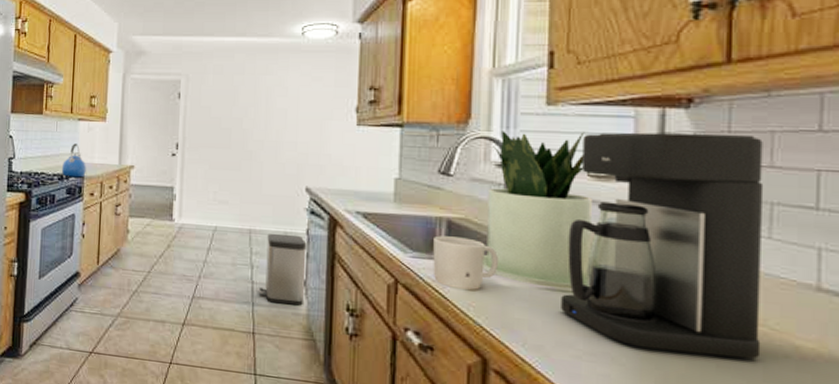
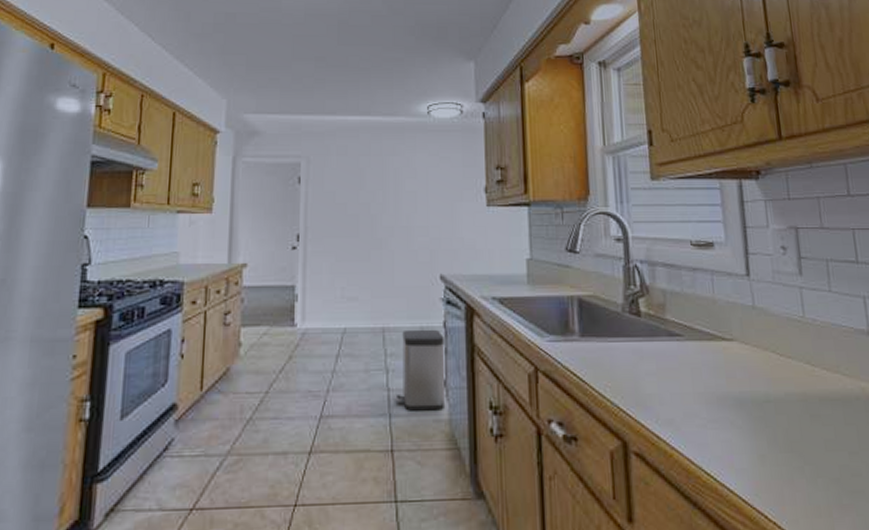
kettle: present [61,143,86,178] -> none [153,241,187,283]
mug: present [433,235,499,290] -> none [567,315,628,370]
planter: present [483,131,592,290] -> none [611,204,702,358]
coffee maker: present [561,132,764,360] -> none [681,202,840,408]

